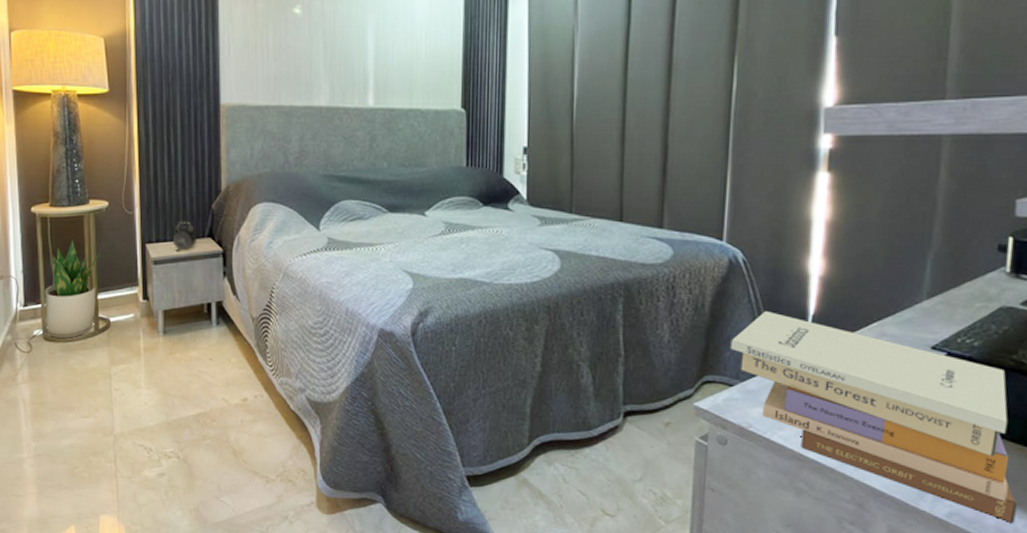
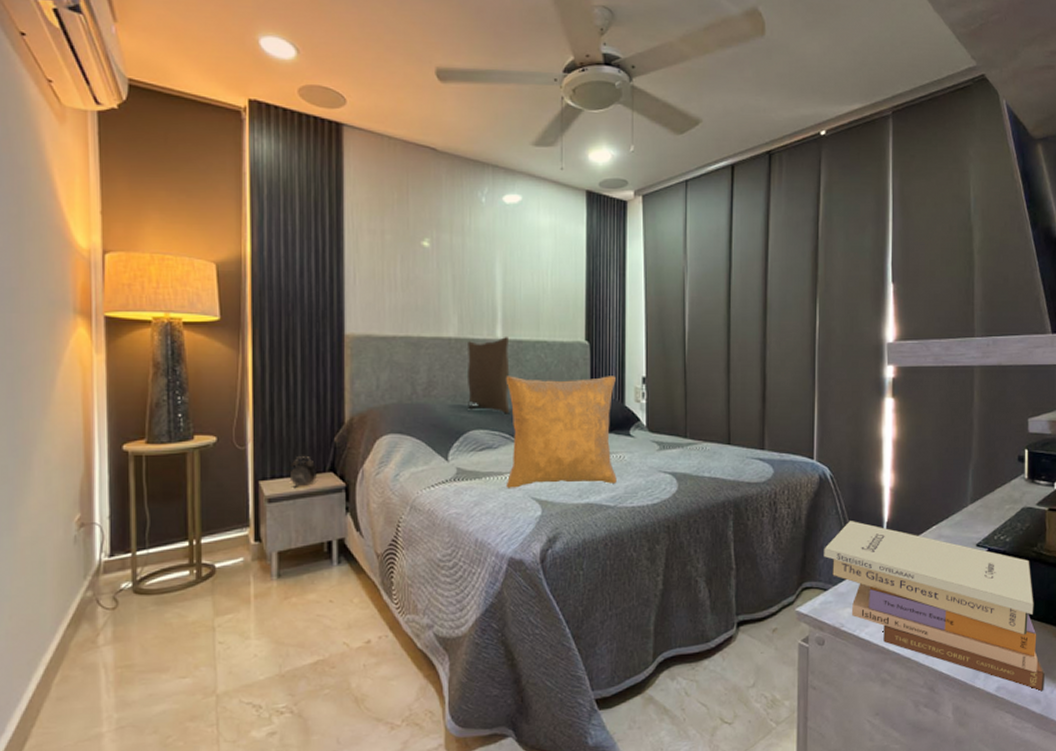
planter: present [44,239,100,338] -> none [135,479,205,590]
pillow: none [339,104,382,185] -> present [468,336,510,414]
pillow: none [376,145,494,260] -> present [505,376,617,488]

